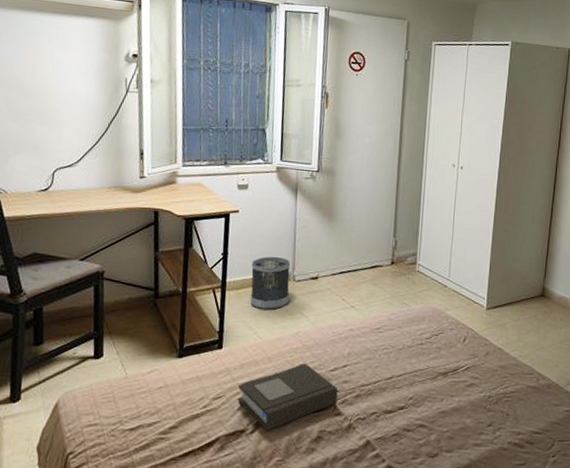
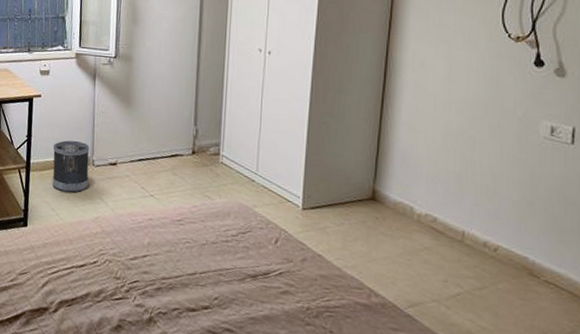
book: present [237,364,338,431] -> none [41,249,138,313]

